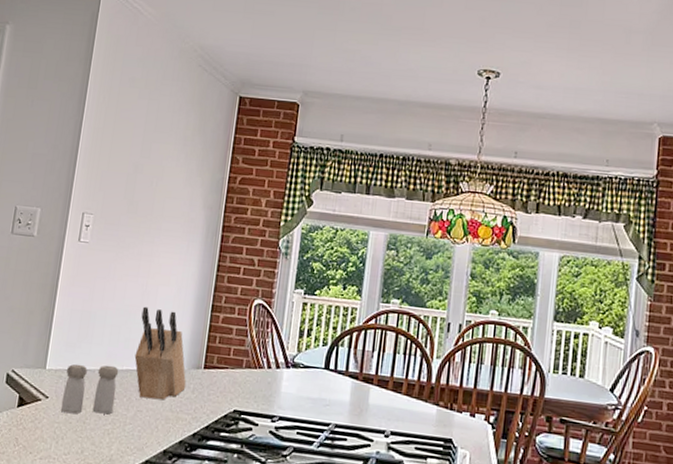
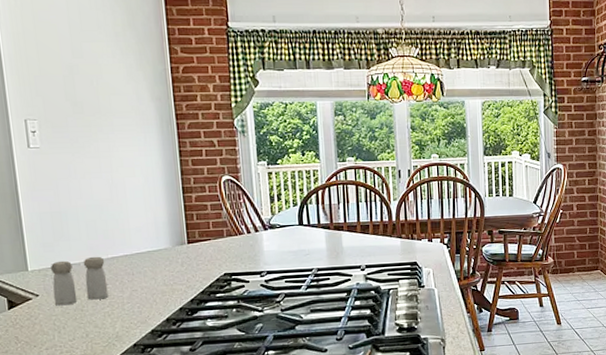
knife block: present [134,306,187,401] -> none [113,198,174,279]

